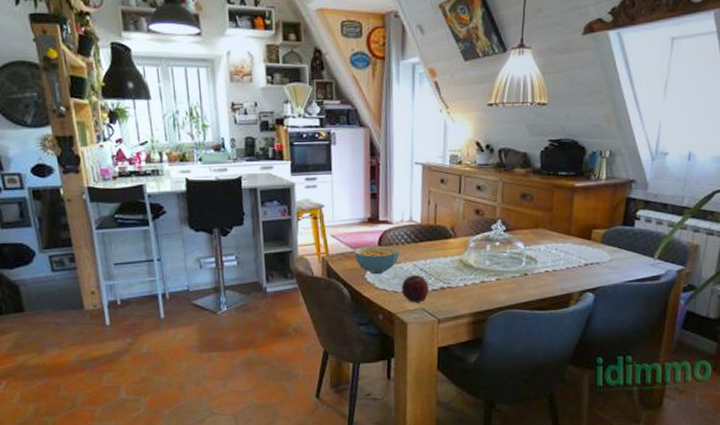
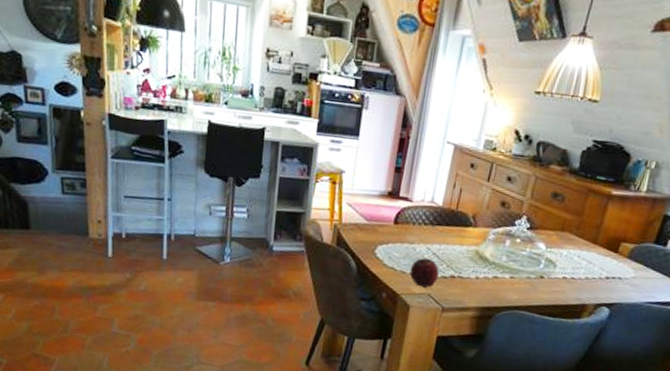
cereal bowl: present [353,245,400,275] -> none [368,220,415,252]

